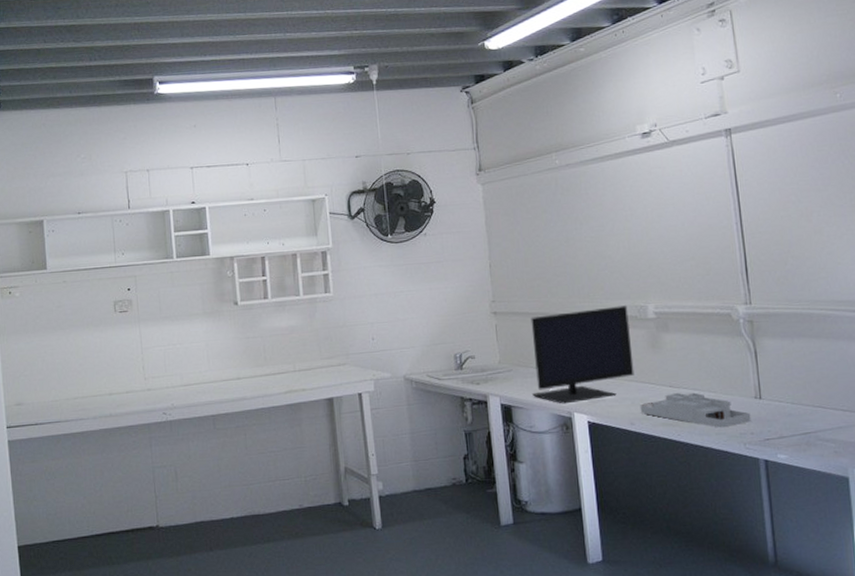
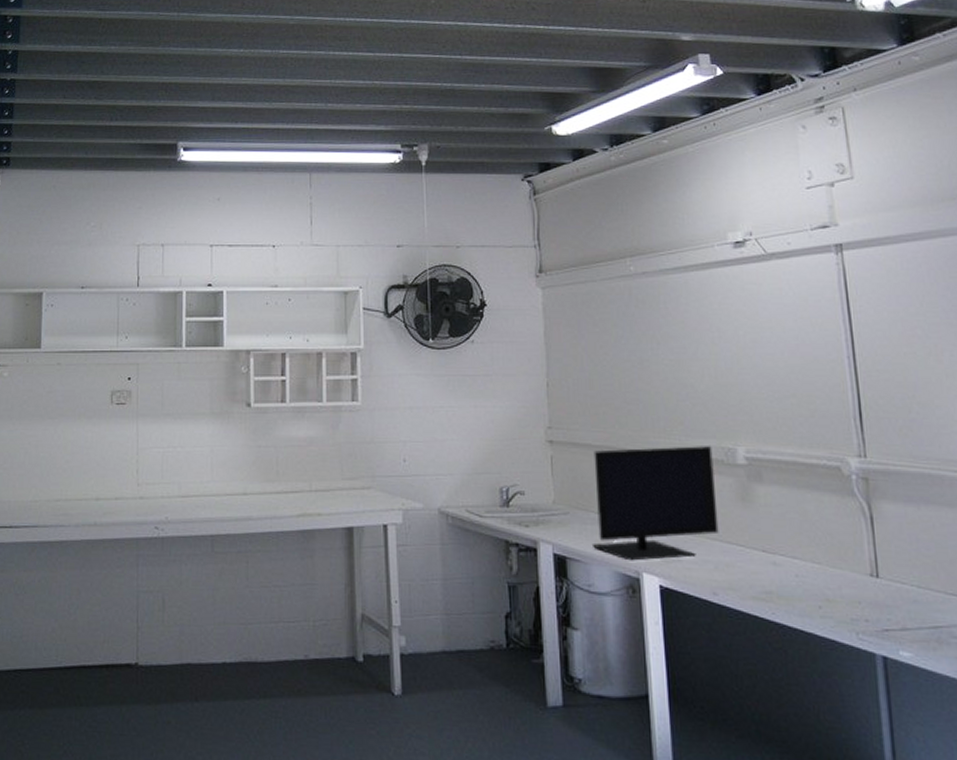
desk organizer: present [640,392,751,428] -> none [725,560,866,610]

